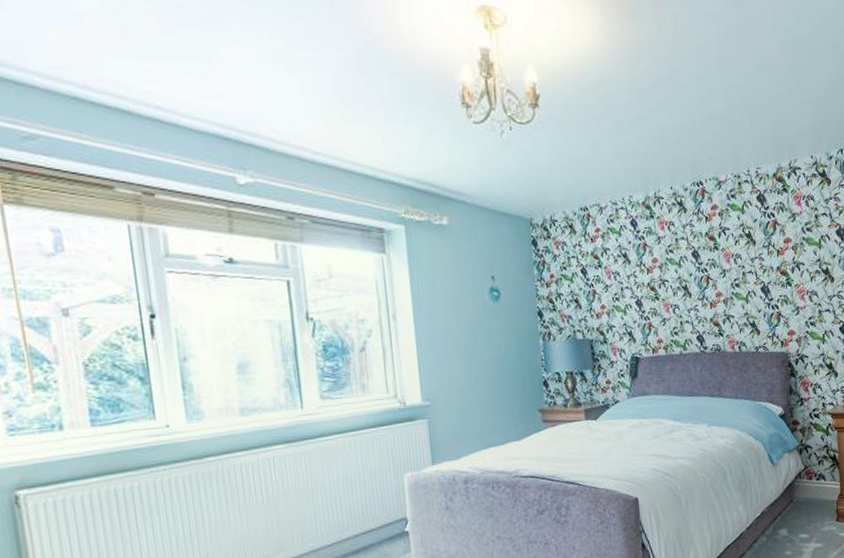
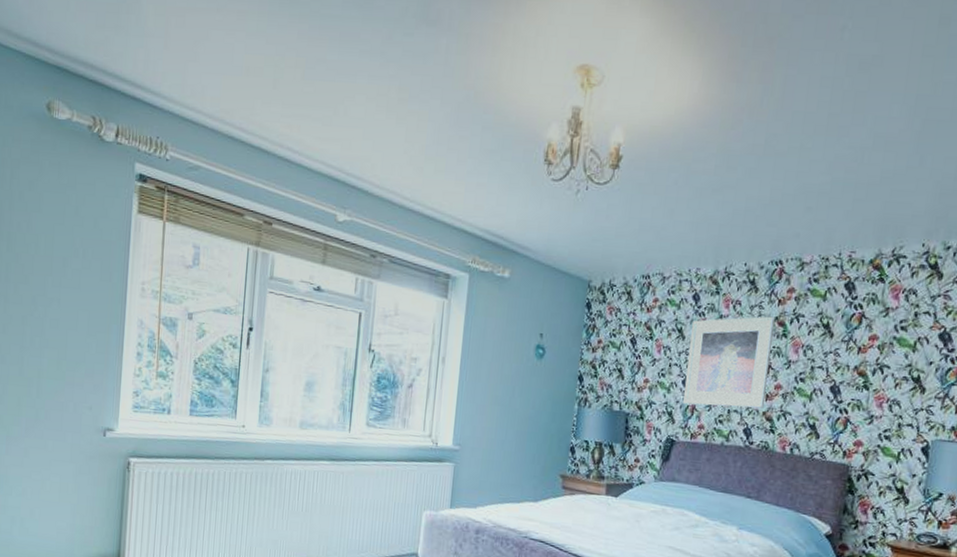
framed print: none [635,232,710,322] -> present [683,316,775,409]

